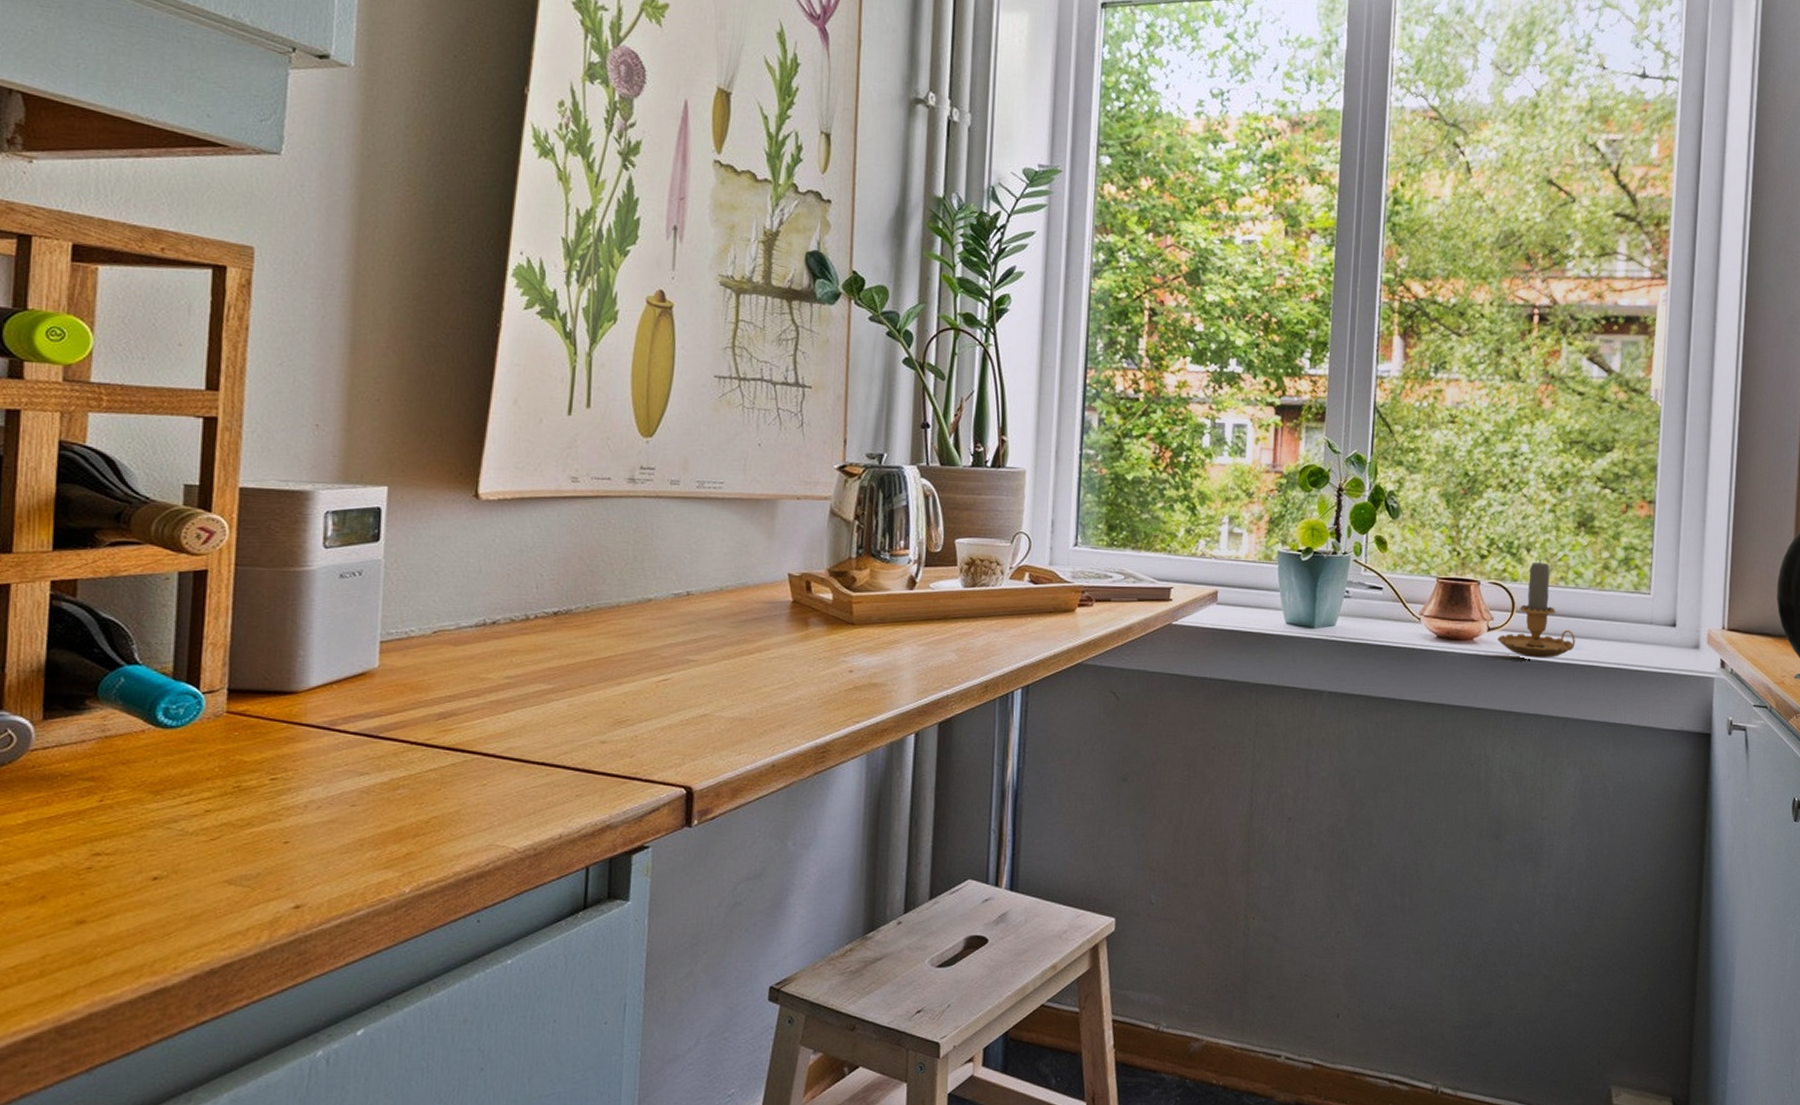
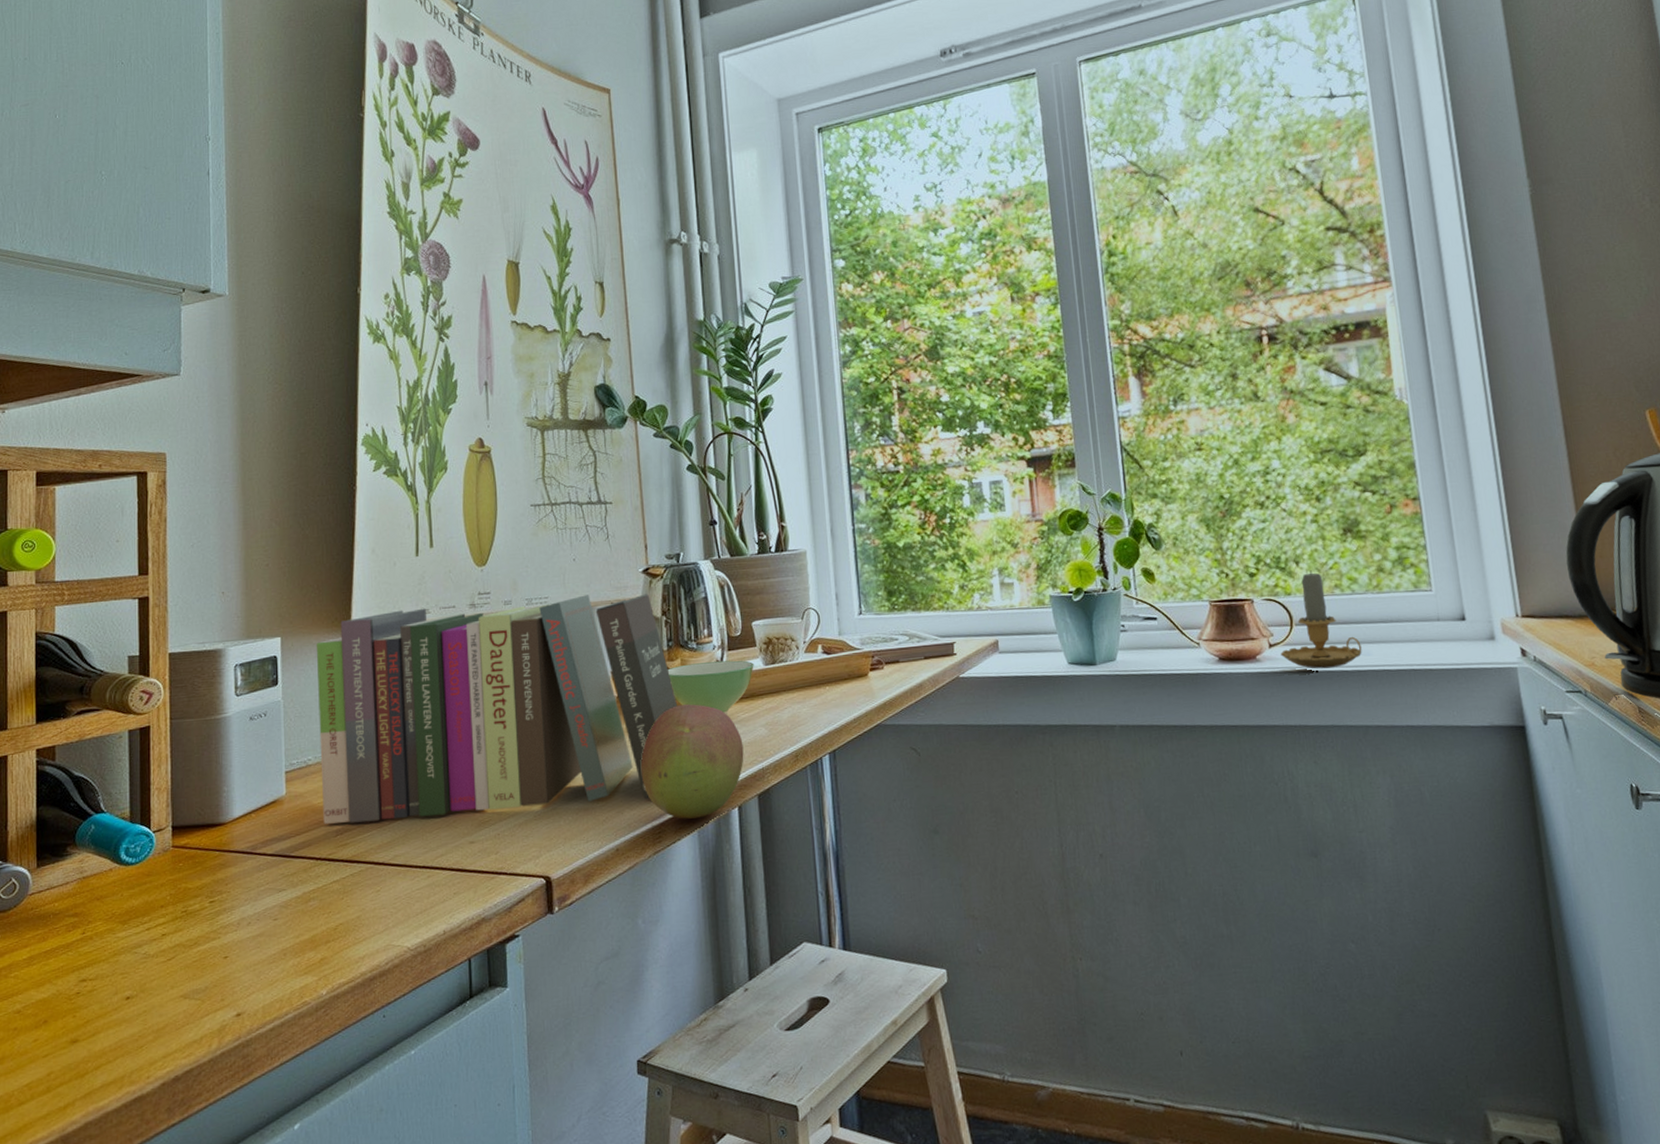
books: none [423,474,861,715] -> present [316,594,678,824]
fruit: none [809,619,929,741] -> present [640,704,744,819]
bowl: none [853,575,952,635] -> present [667,660,754,715]

